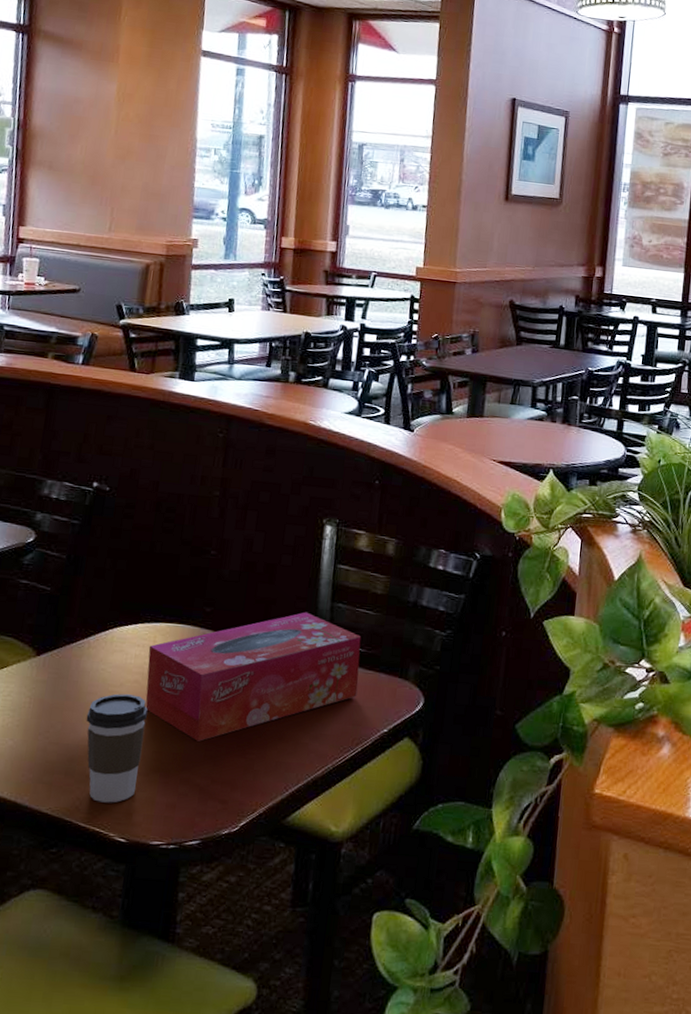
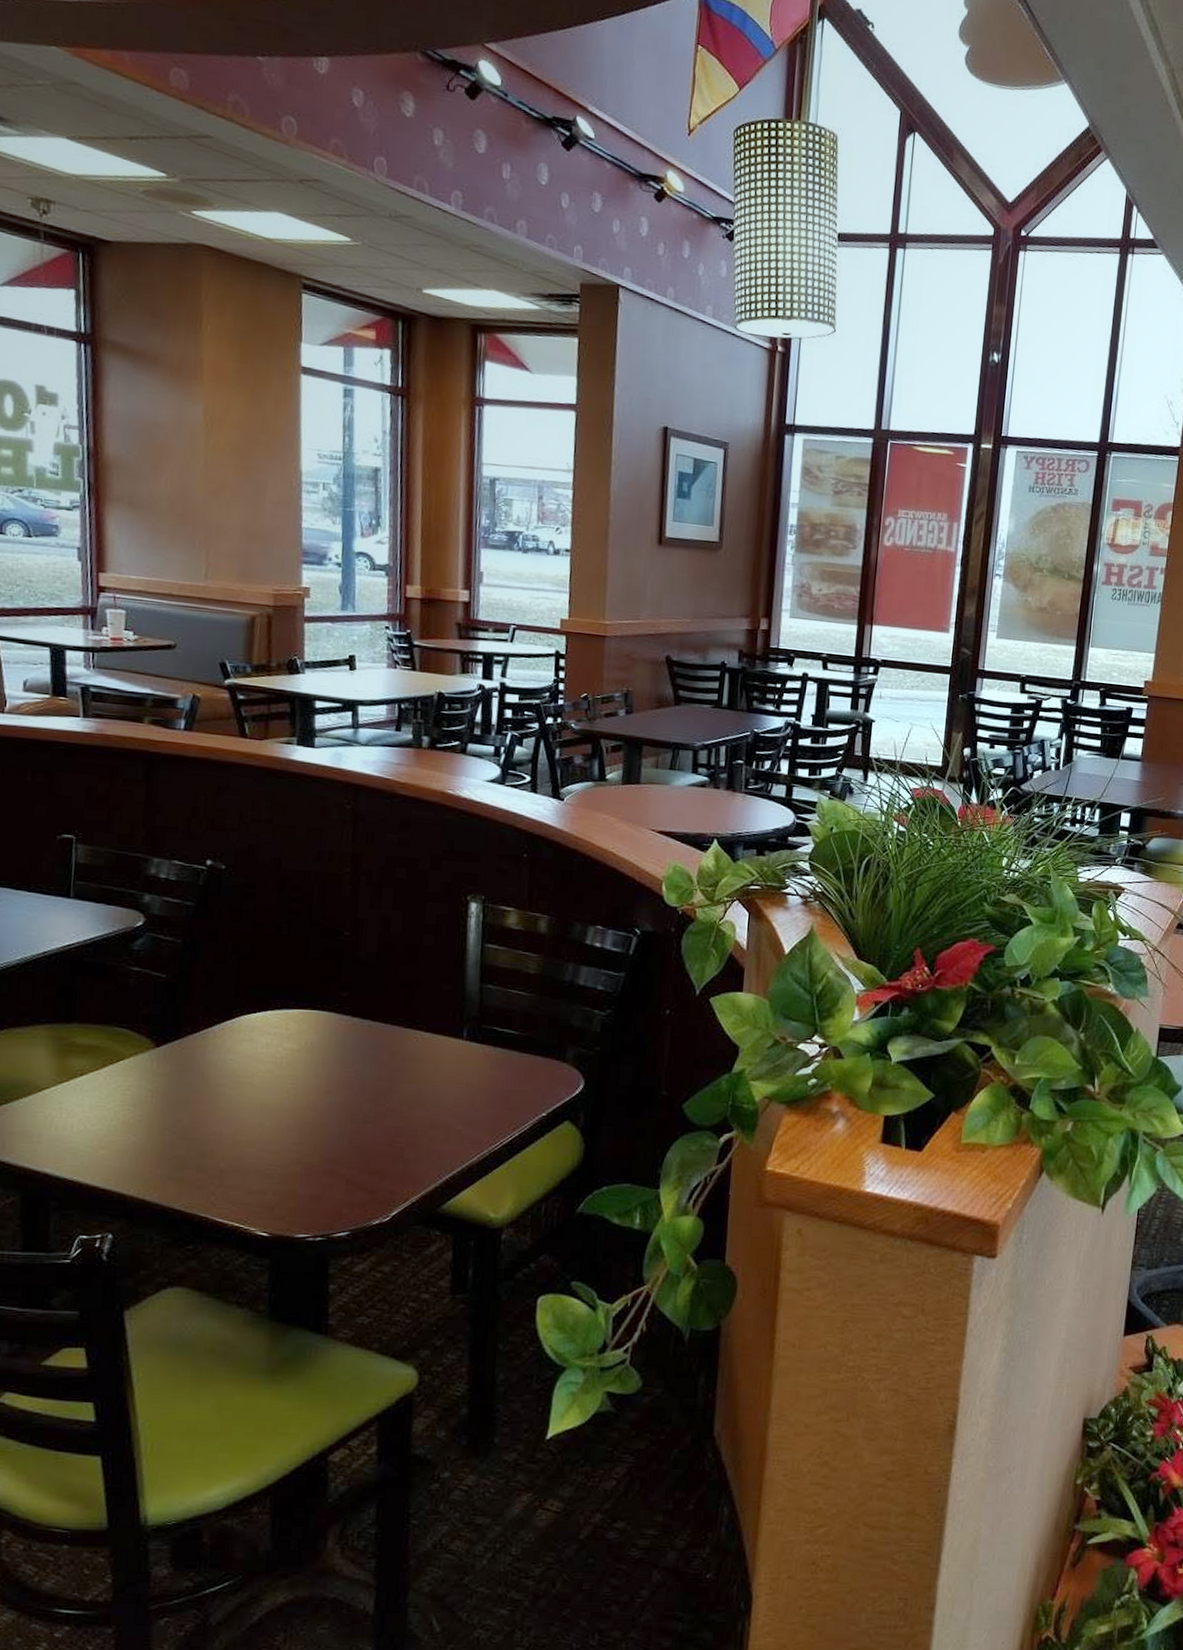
coffee cup: present [86,693,148,803] -> none [216,1084,284,1197]
tissue box: present [145,612,362,741] -> none [281,994,514,1131]

